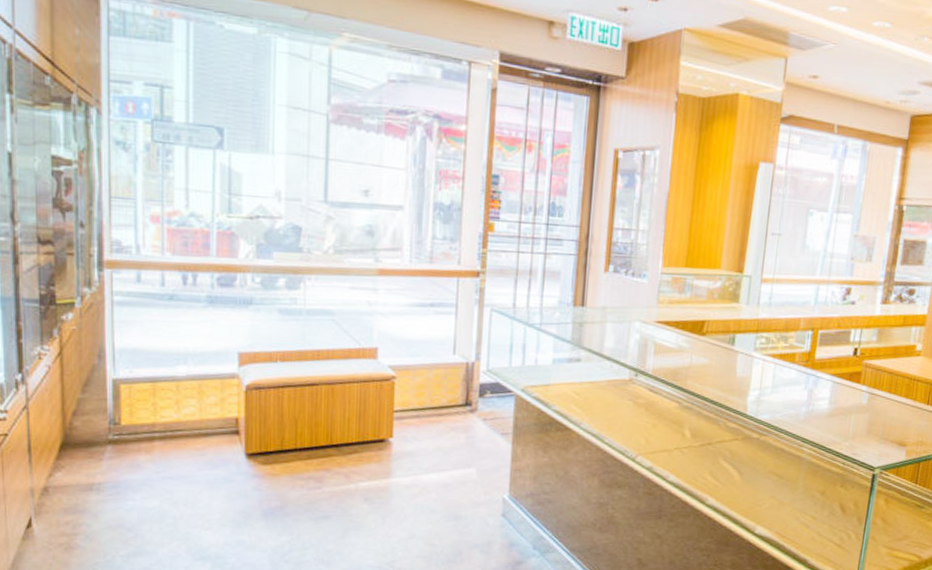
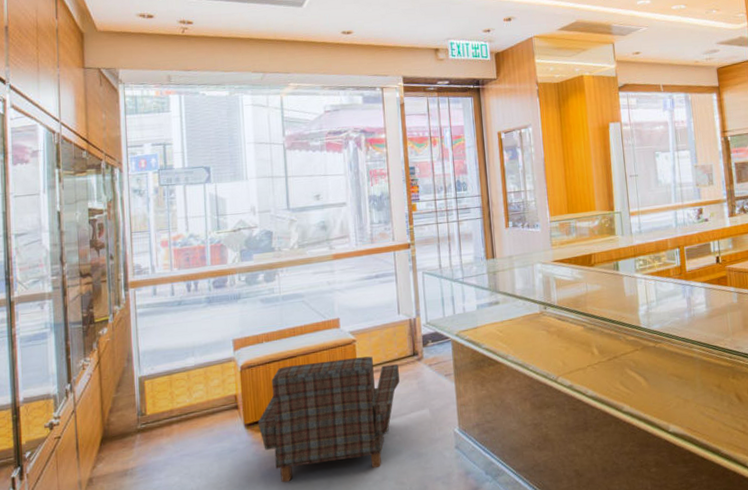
armchair: none [262,394,446,524] -> present [257,356,400,482]

